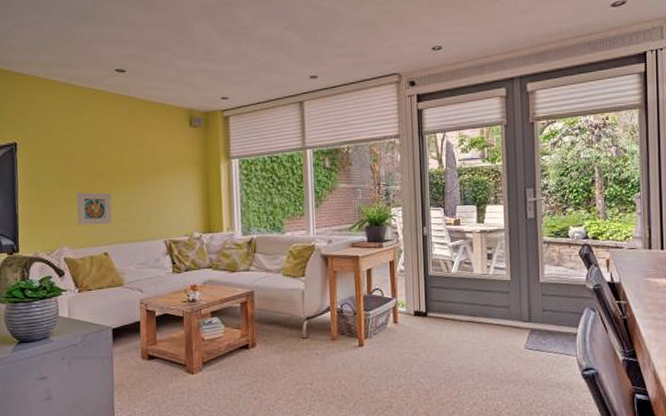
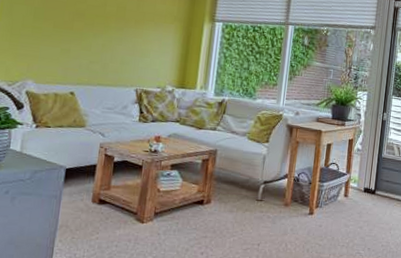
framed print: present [77,192,112,225] -> none [47,28,88,65]

